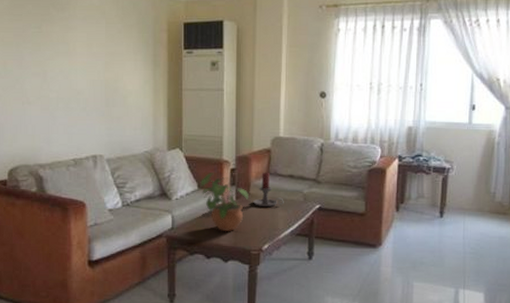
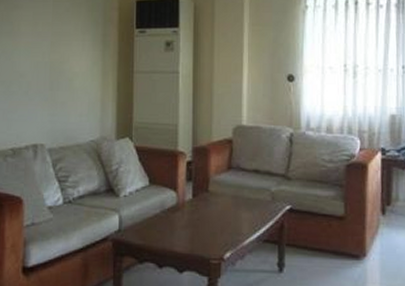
potted plant: present [201,173,249,232] -> none [152,166,207,237]
candle holder: present [253,172,284,208] -> none [213,166,249,208]

